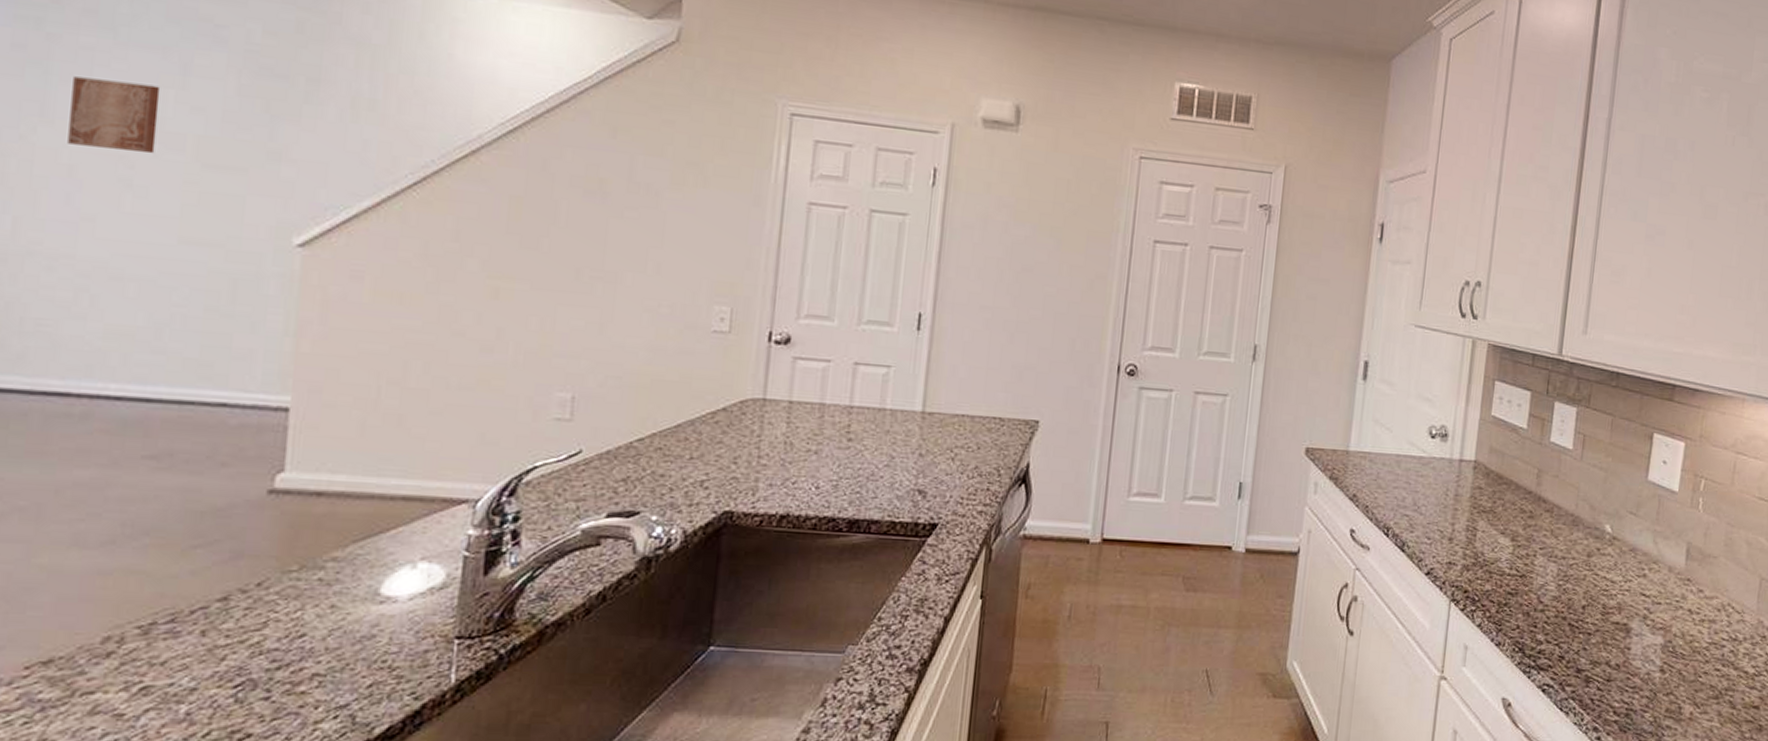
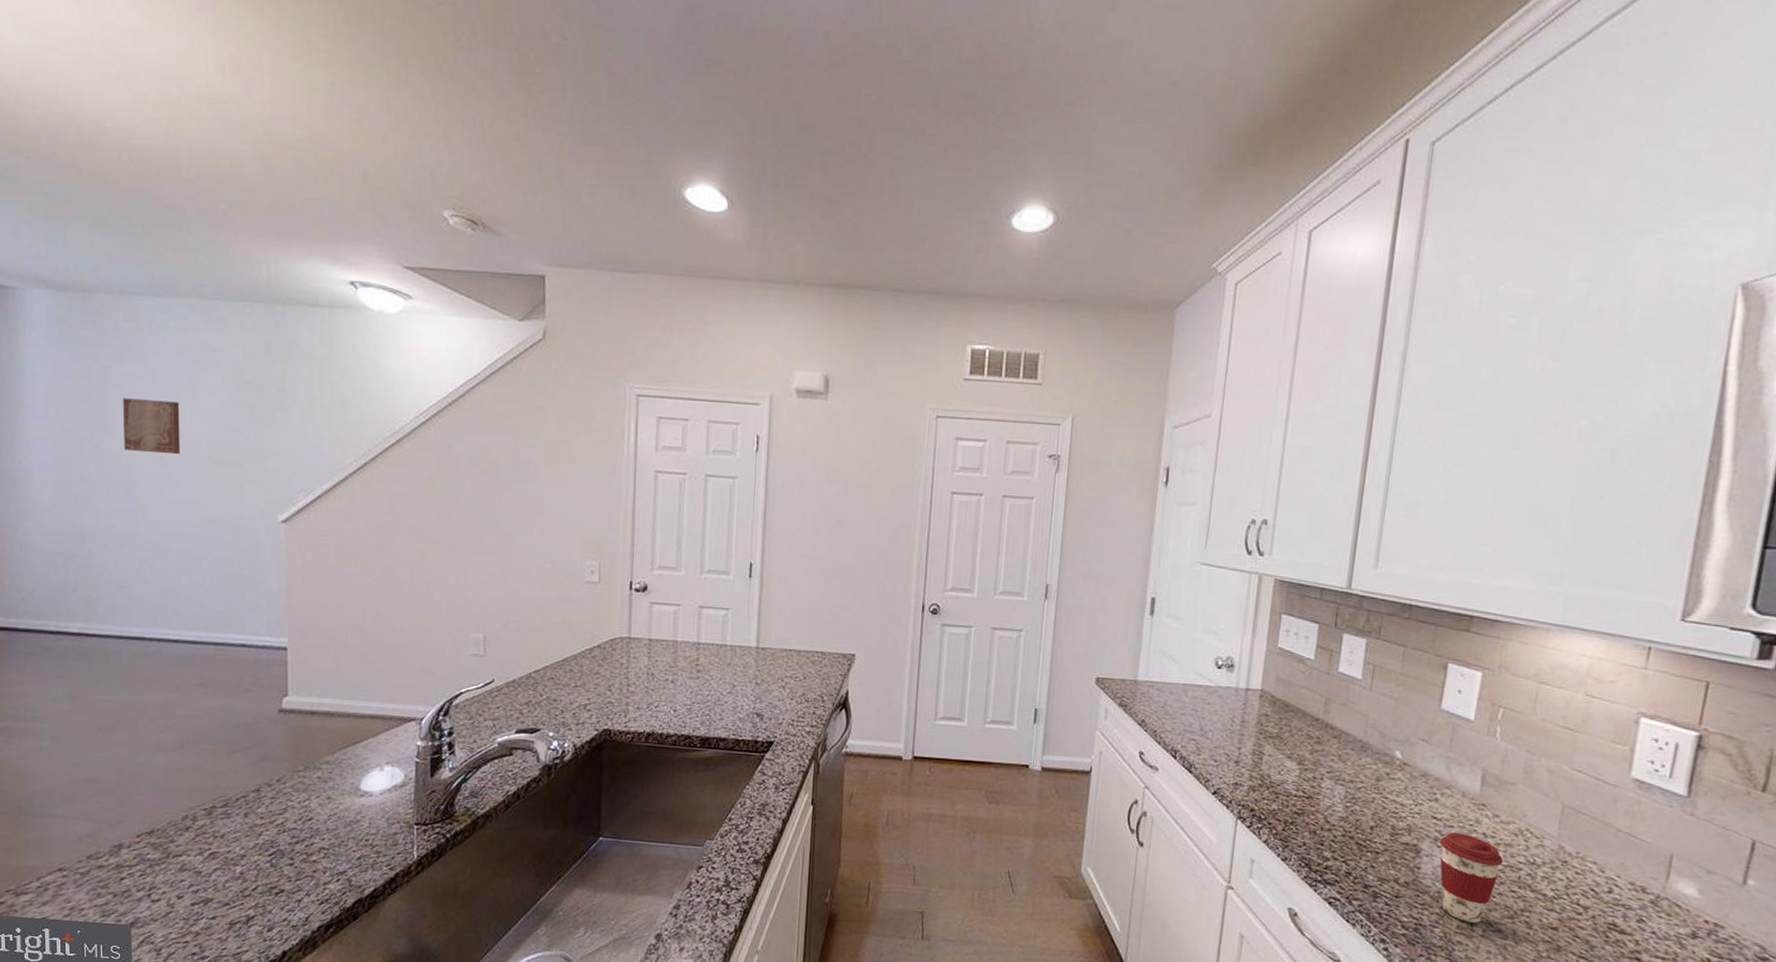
coffee cup: none [1648,609,1708,705] -> present [1439,832,1504,923]

